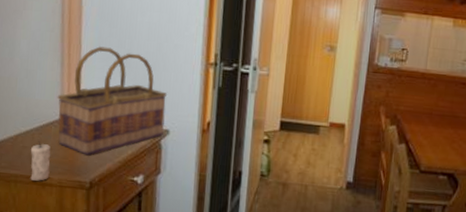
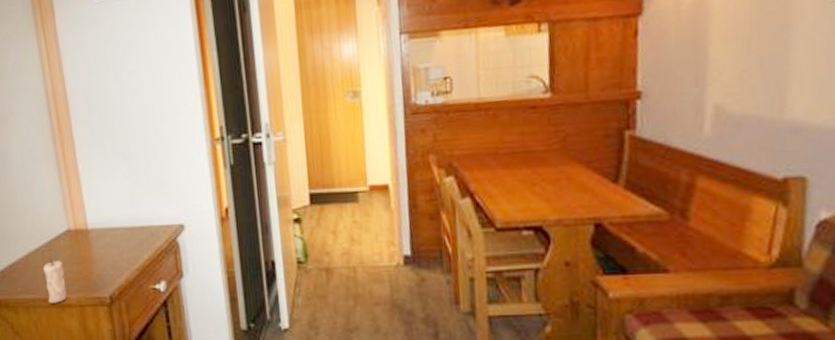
basket: present [57,46,167,156] -> none [59,141,178,267]

